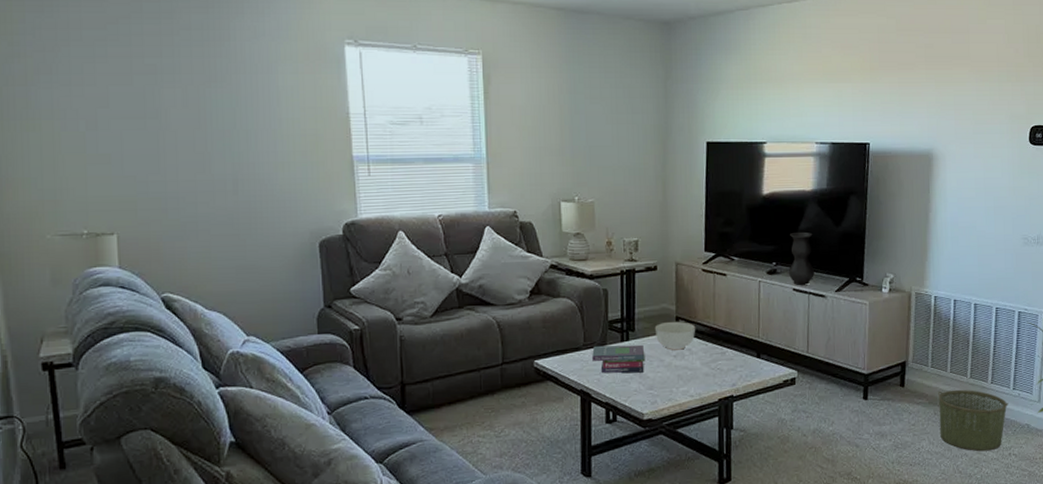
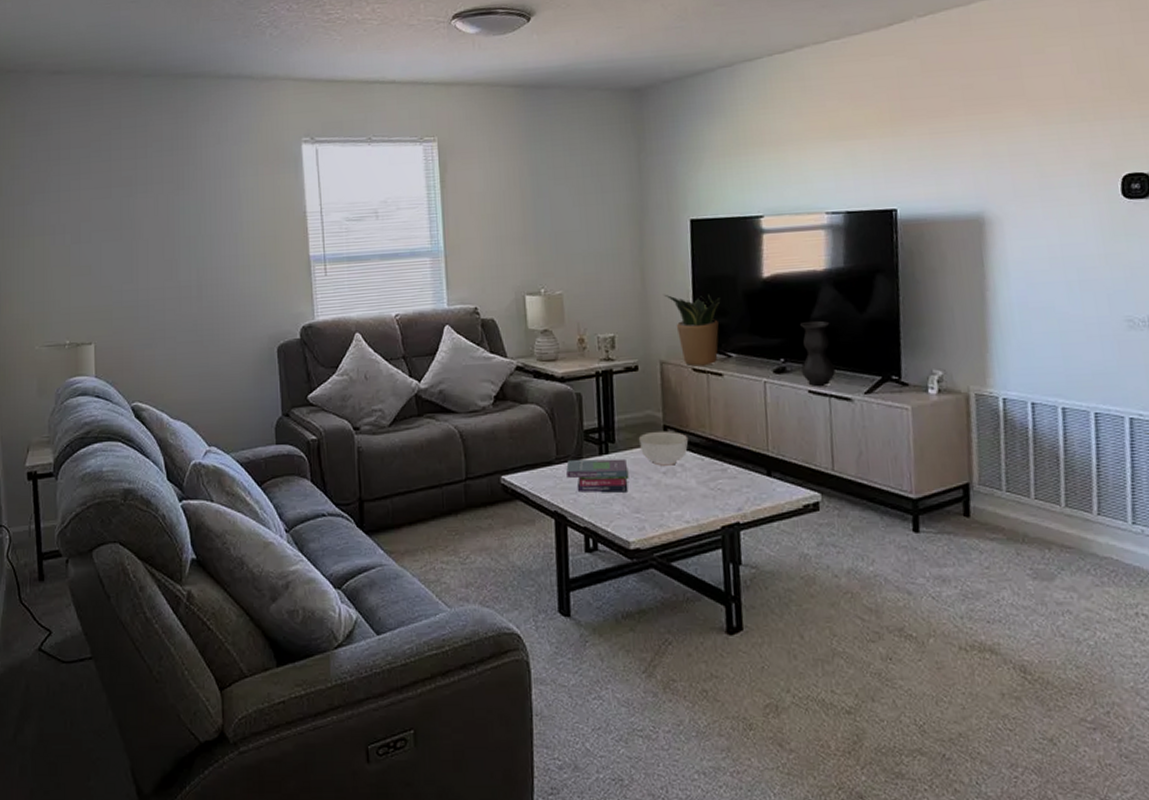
potted plant: none [682,205,728,268] -> present [664,294,721,367]
basket: present [937,389,1009,452] -> none [1018,522,1128,608]

